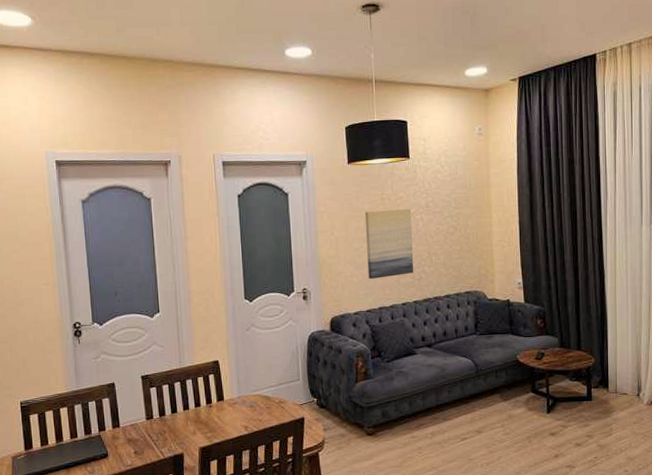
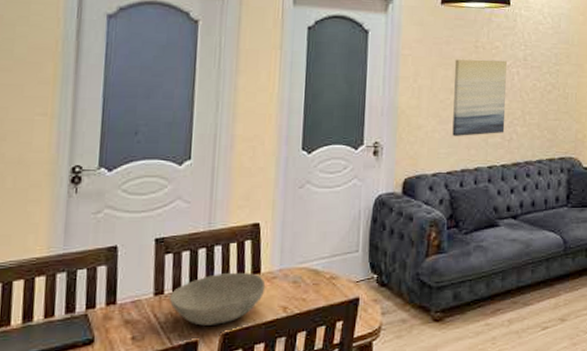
bowl: none [157,400,229,442] -> present [169,272,266,326]

